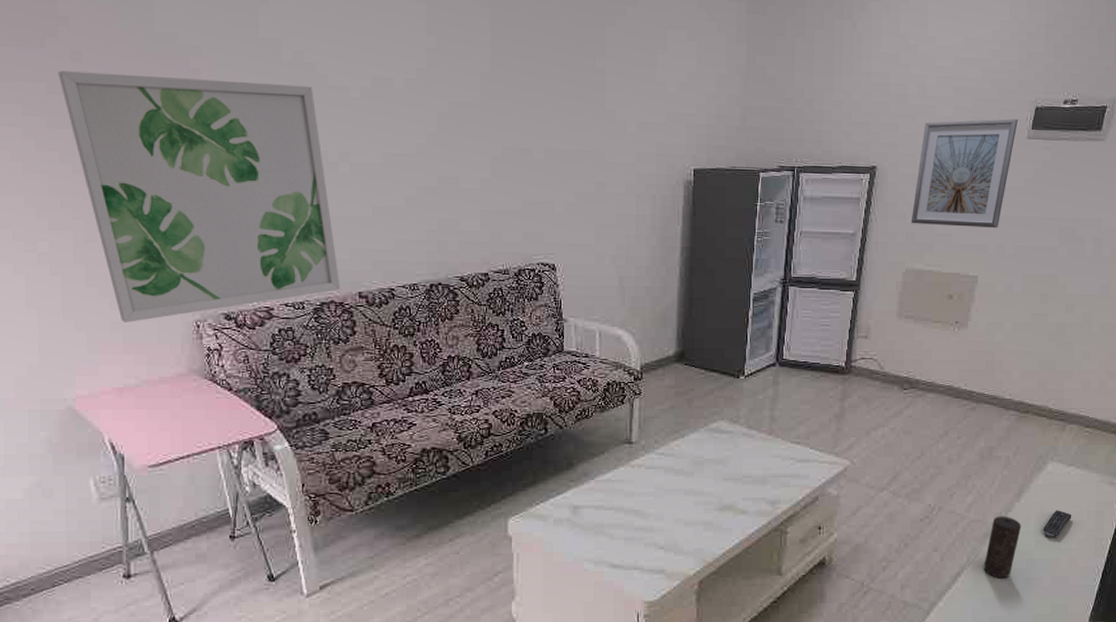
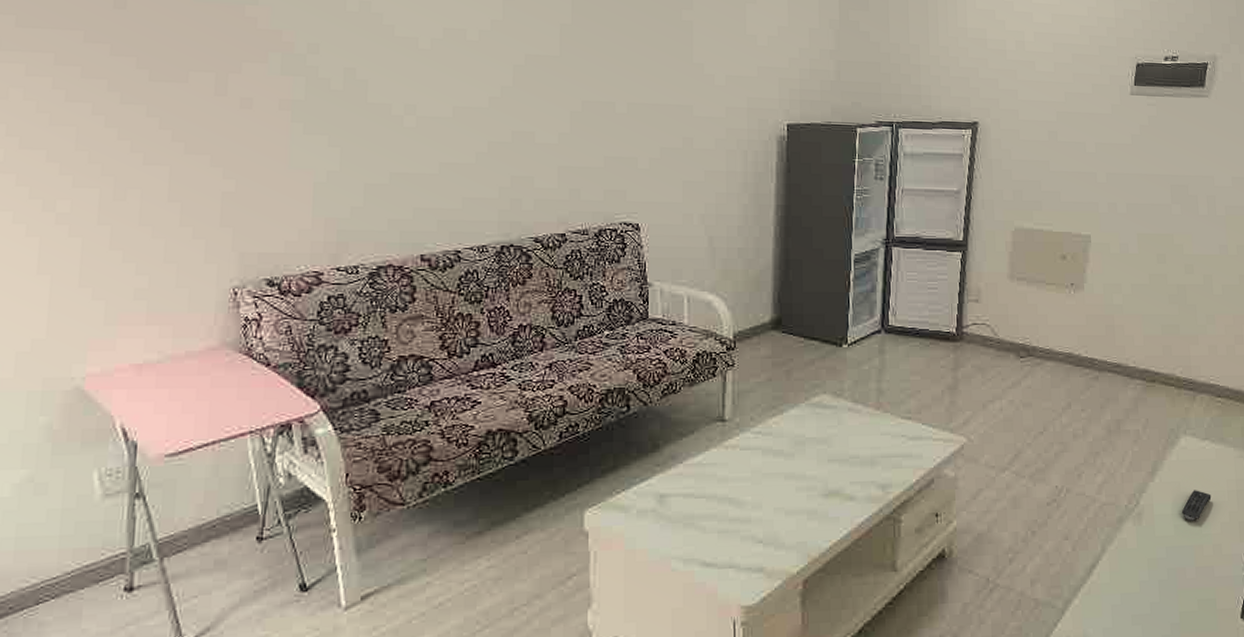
wall art: present [58,71,341,323] -> none [98,19,401,290]
picture frame: present [911,119,1018,228] -> none [1017,75,1120,185]
candle: present [984,516,1022,578] -> none [1120,497,1159,570]

